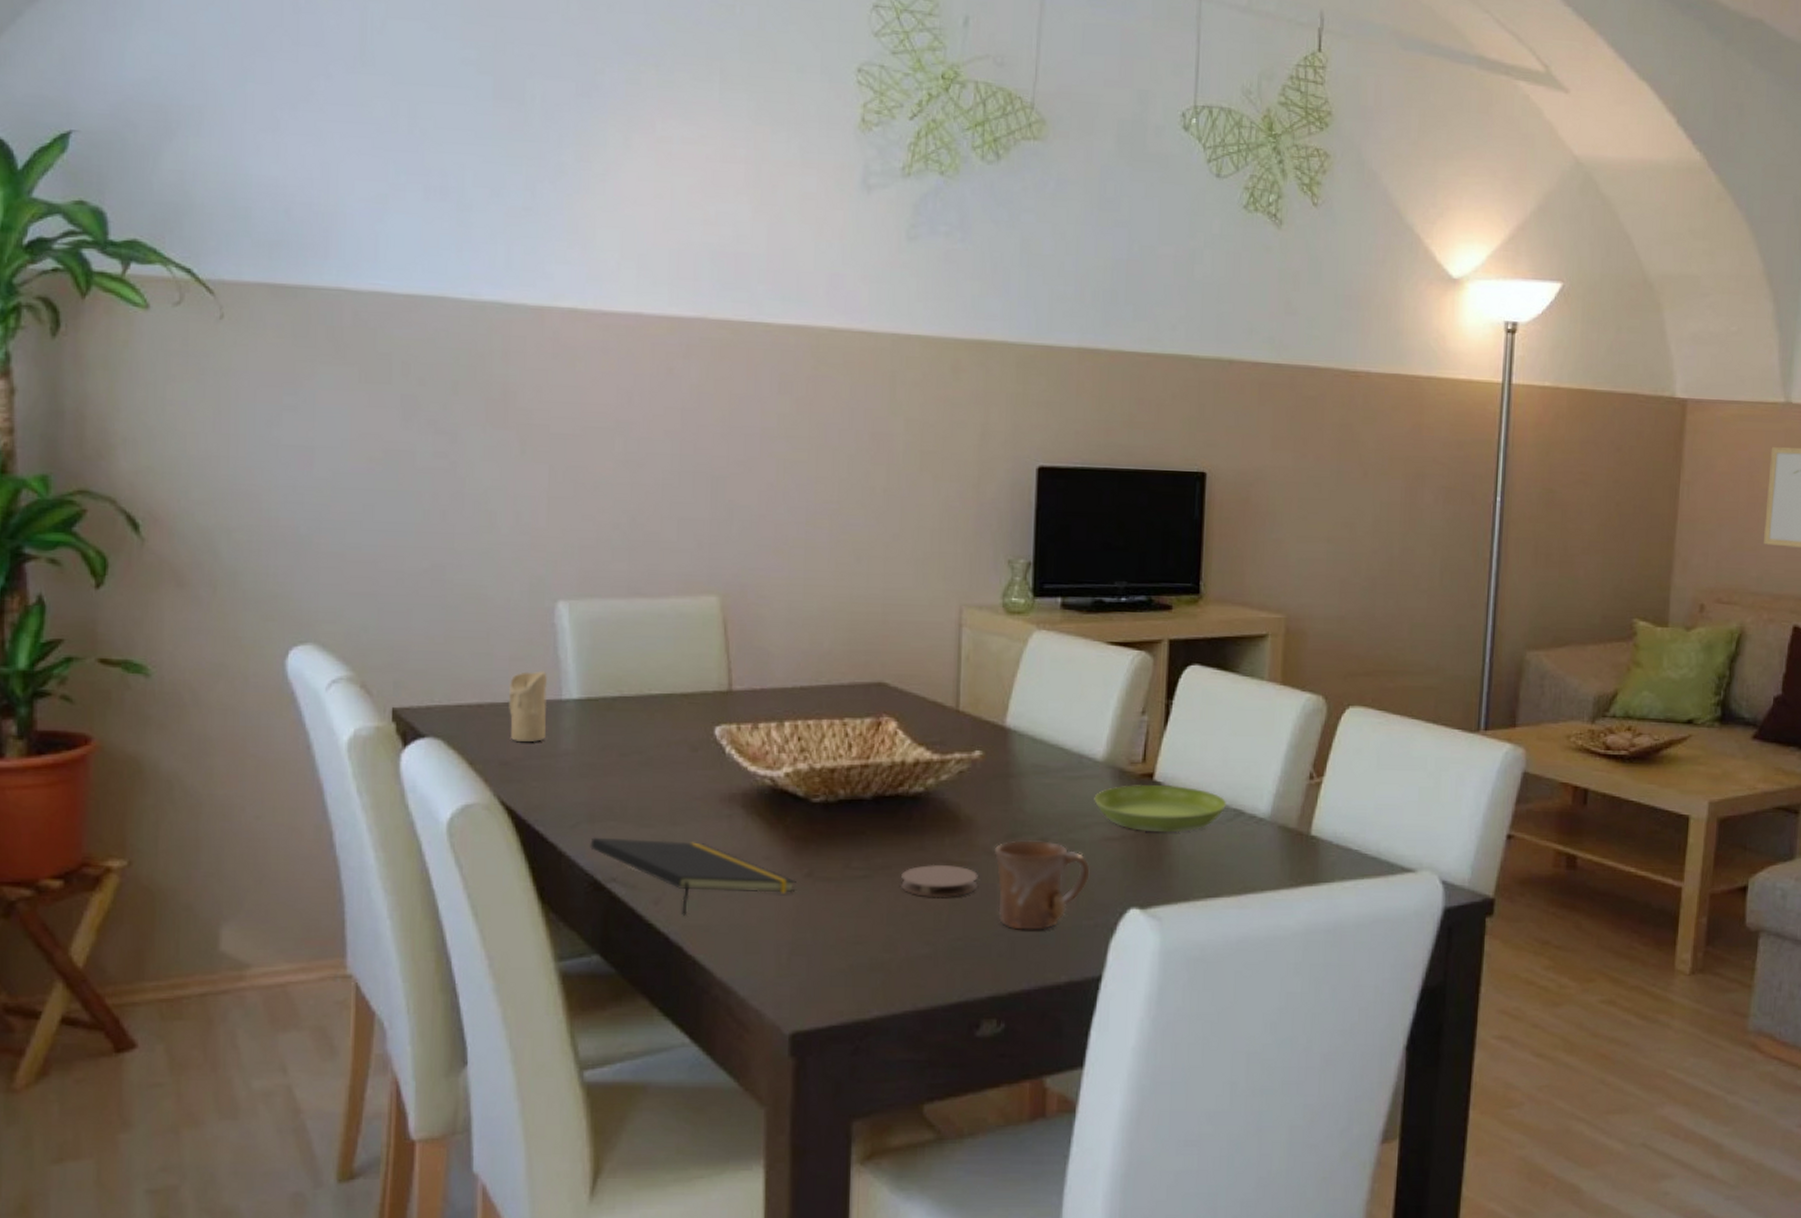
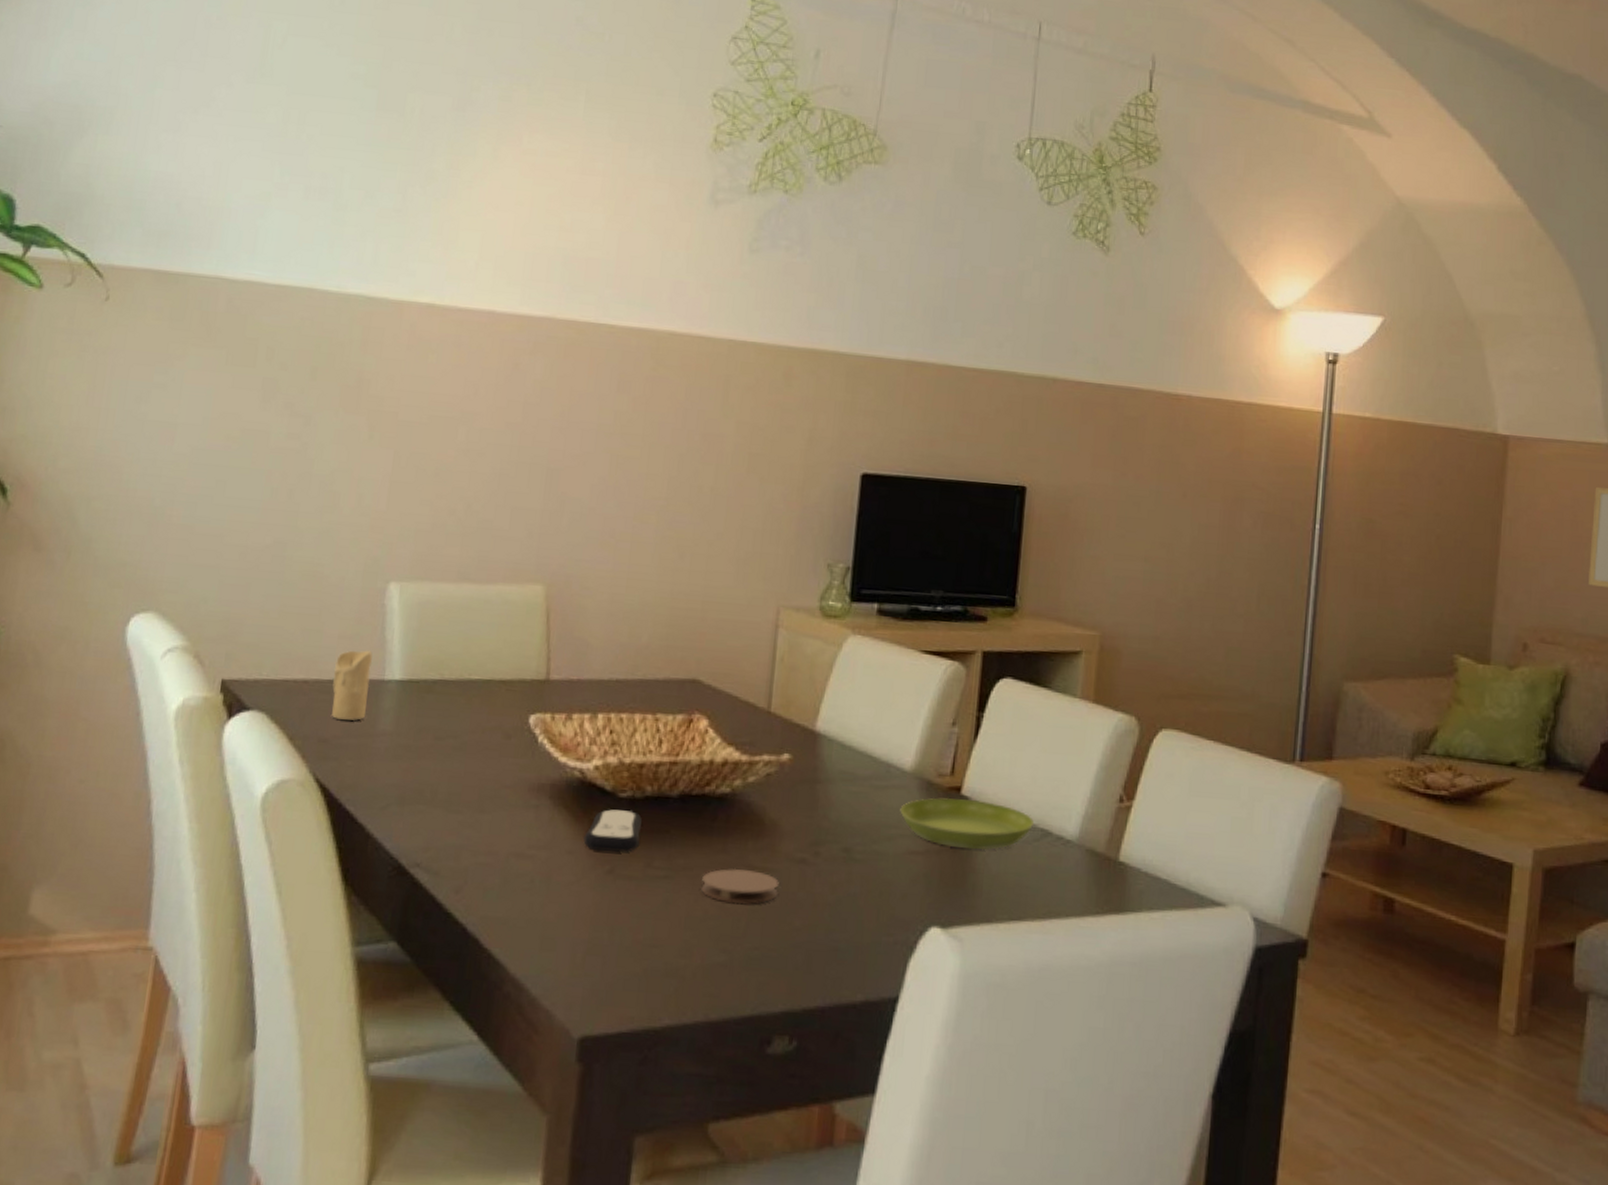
notepad: present [590,837,796,916] -> none [397,820,597,907]
remote control: none [779,814,838,855] -> present [583,809,643,852]
mug: present [994,840,1090,930] -> none [796,848,893,945]

